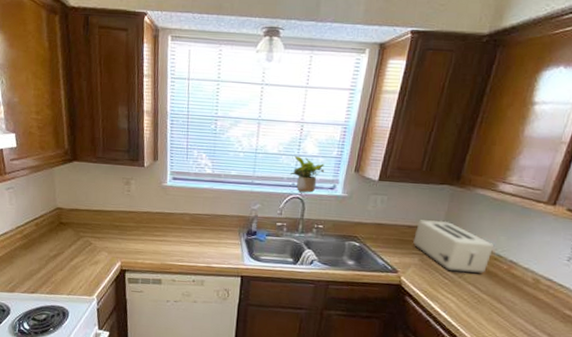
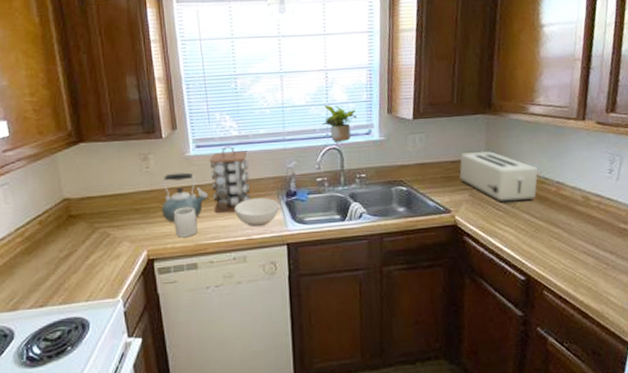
kettle: none [136,199,179,242] -> present [161,172,209,222]
mug: none [146,230,166,257] -> present [174,206,197,238]
spice rack: none [181,181,217,242] -> present [209,145,251,214]
bowl: none [199,231,239,258] -> present [235,198,279,227]

